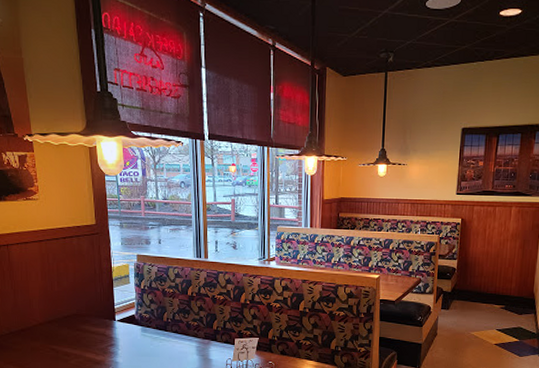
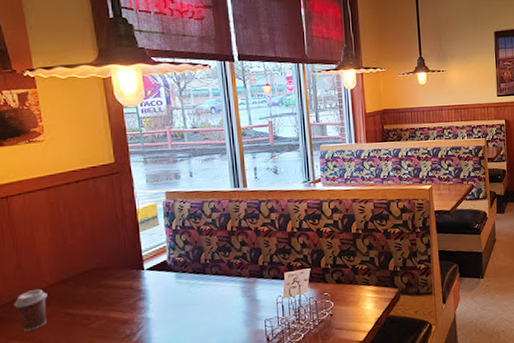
coffee cup: none [11,325,37,359] -> present [14,288,48,331]

